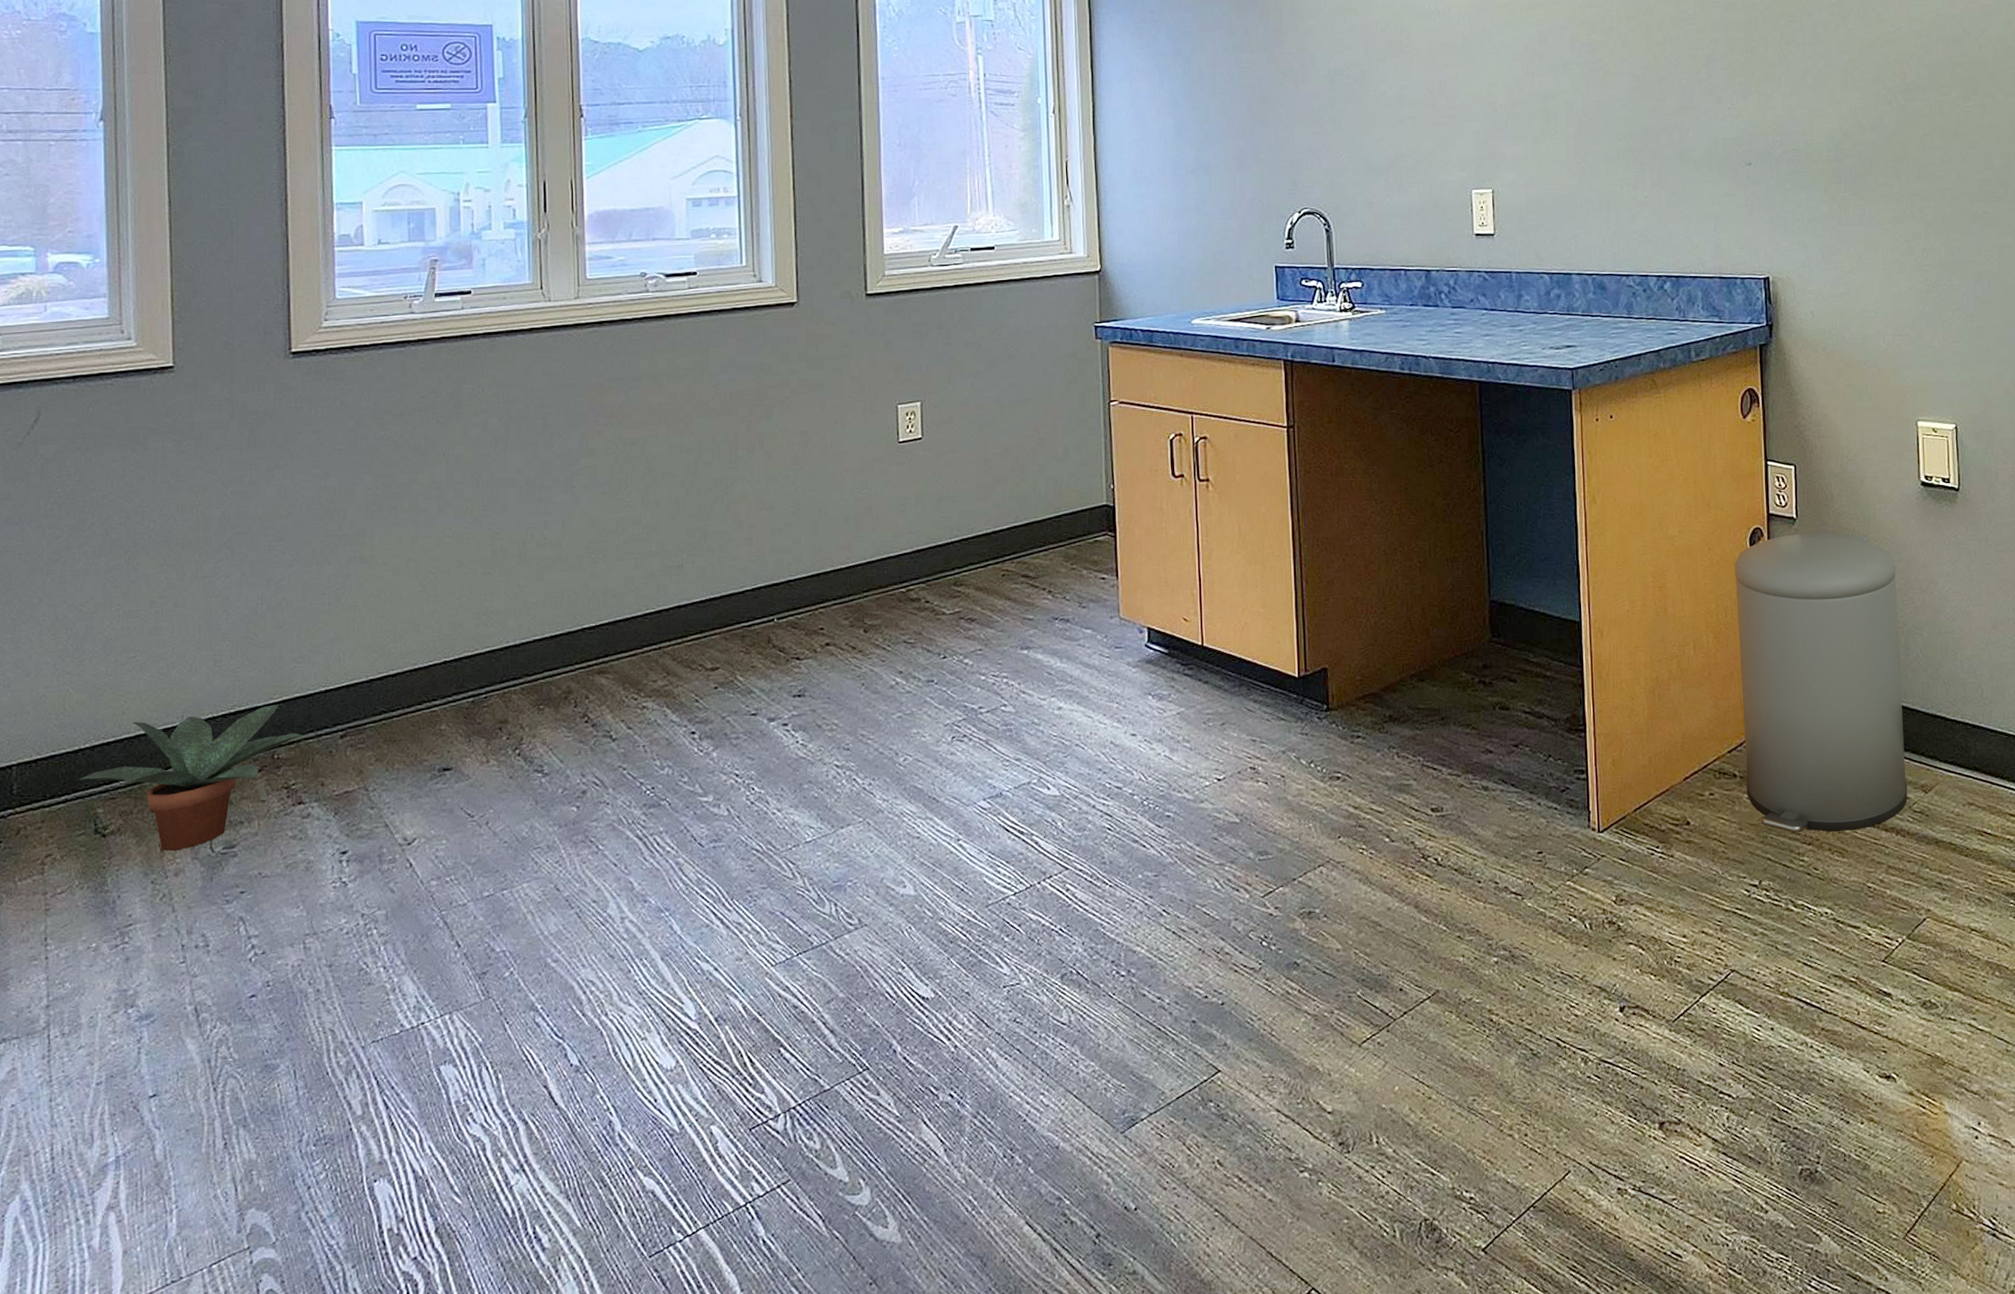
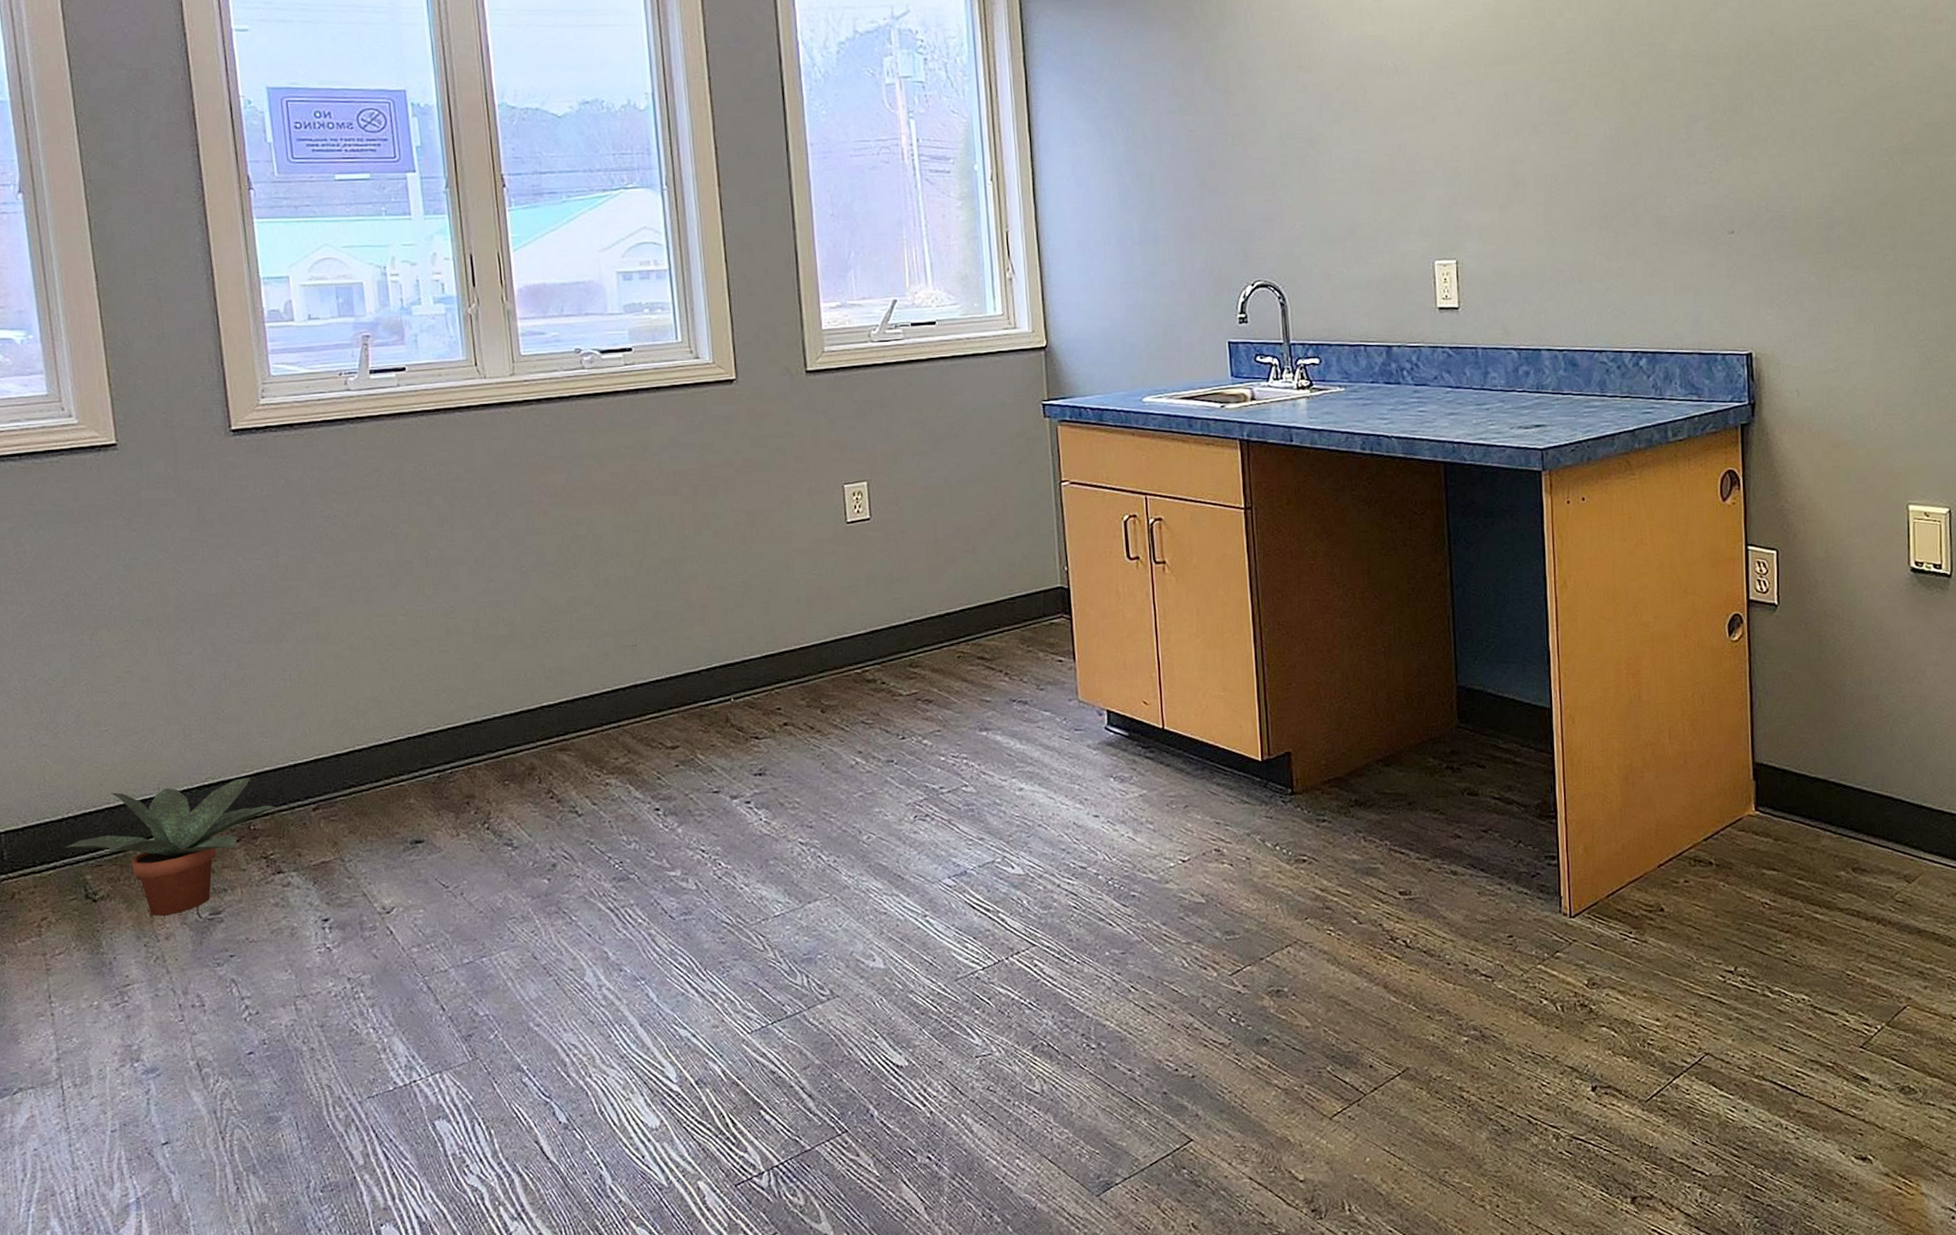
pedal bin: present [1734,531,1908,834] -> none [1712,618,1890,921]

